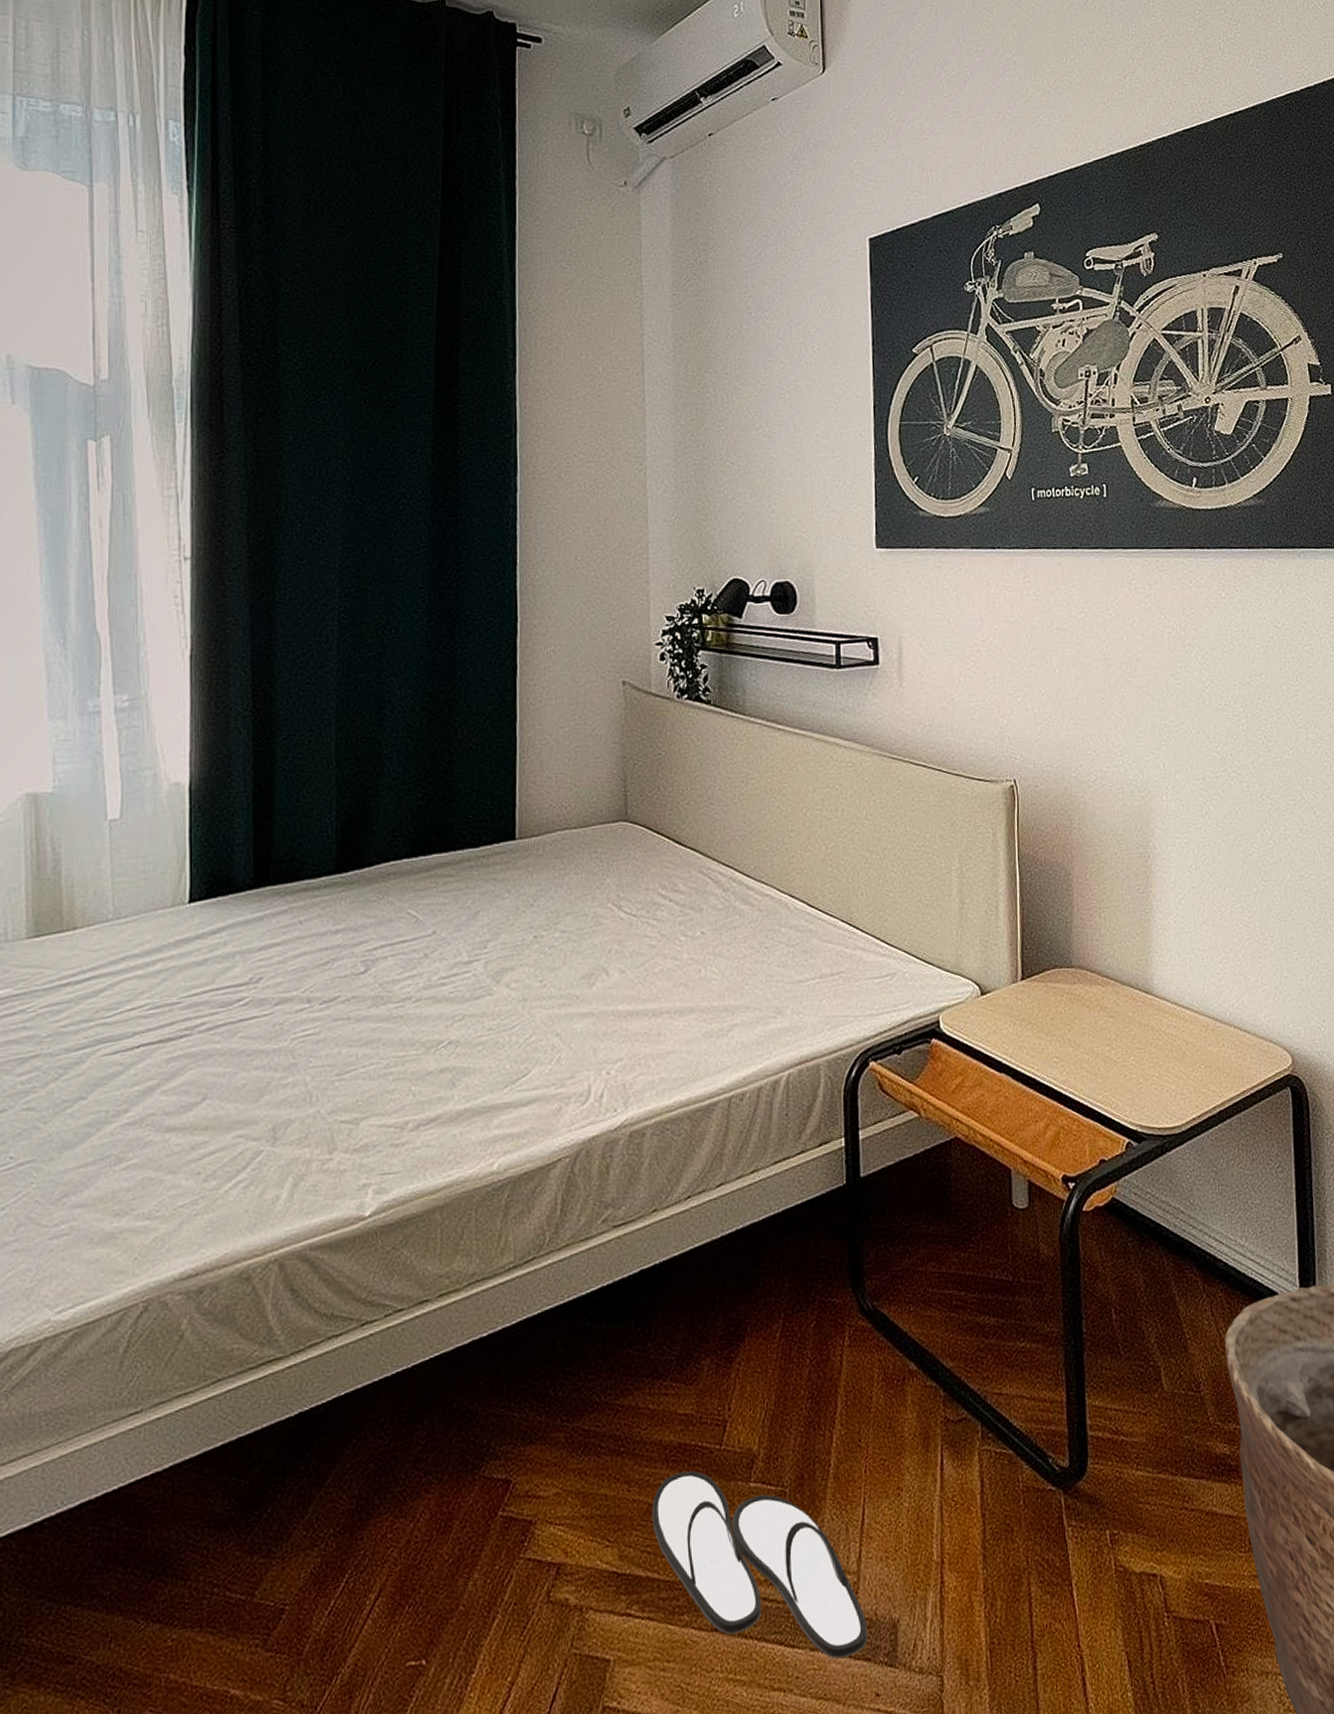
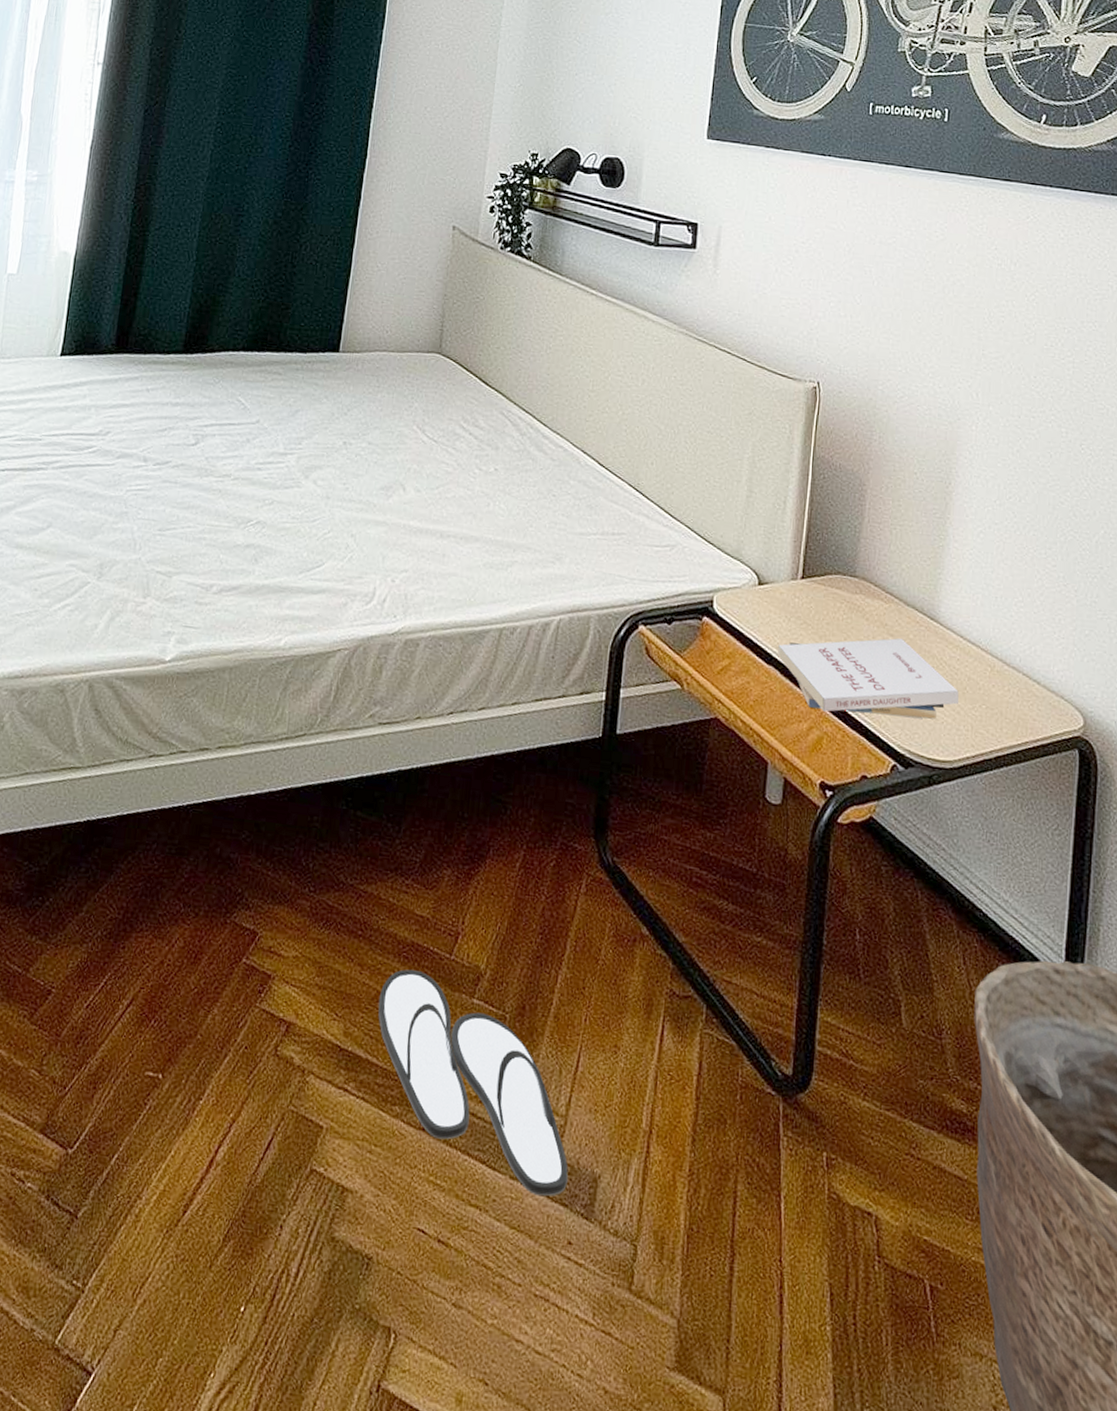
books: none [1007,1018,1180,1107] -> present [778,638,959,720]

